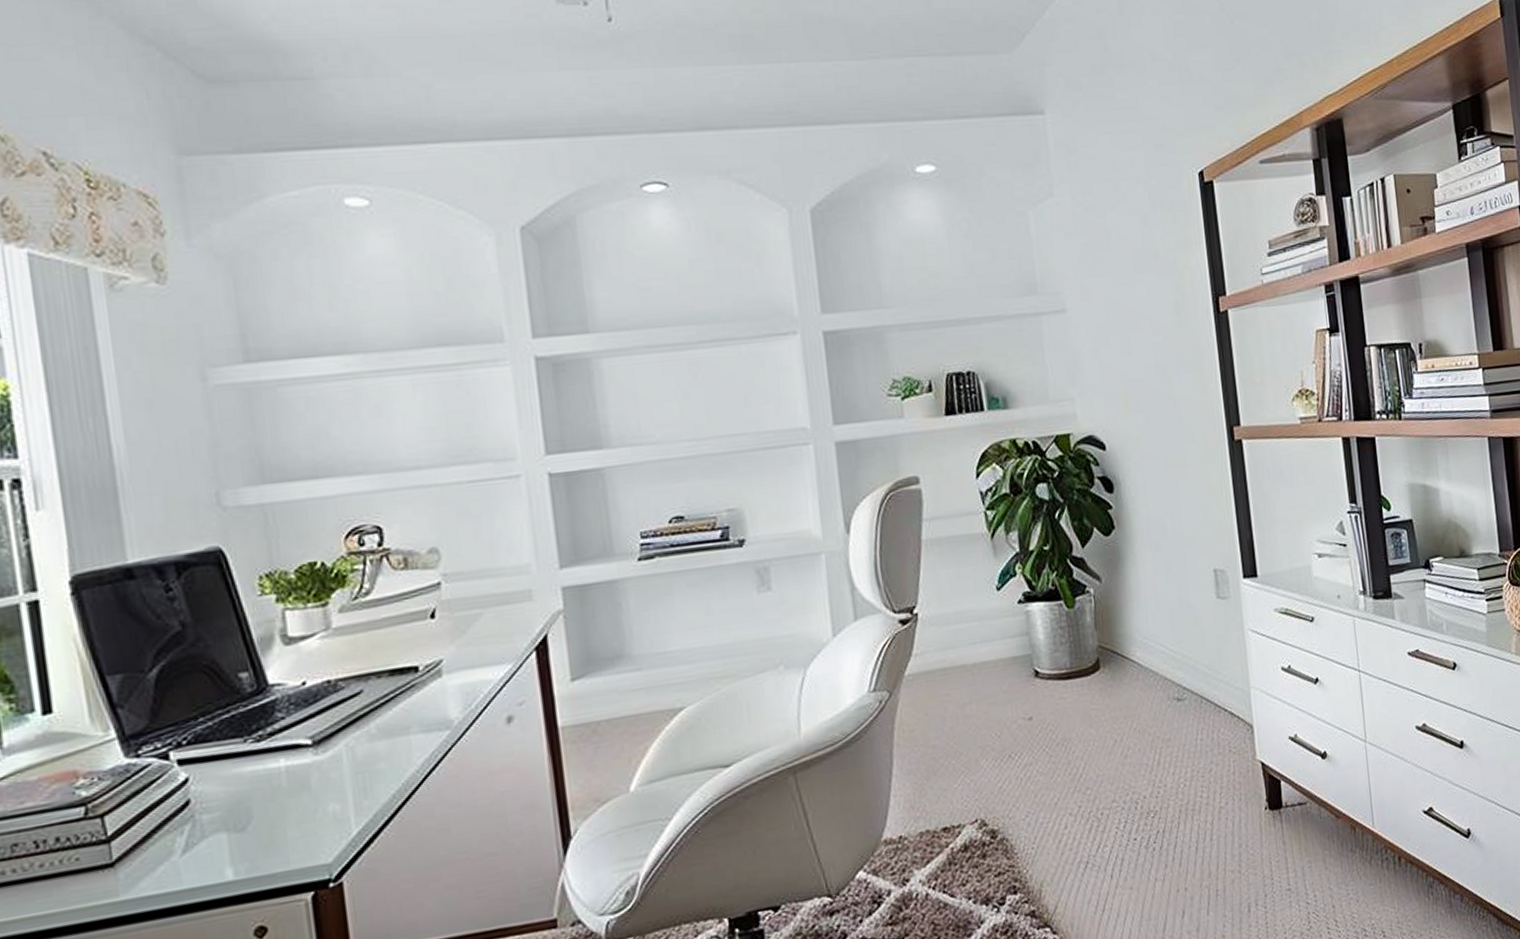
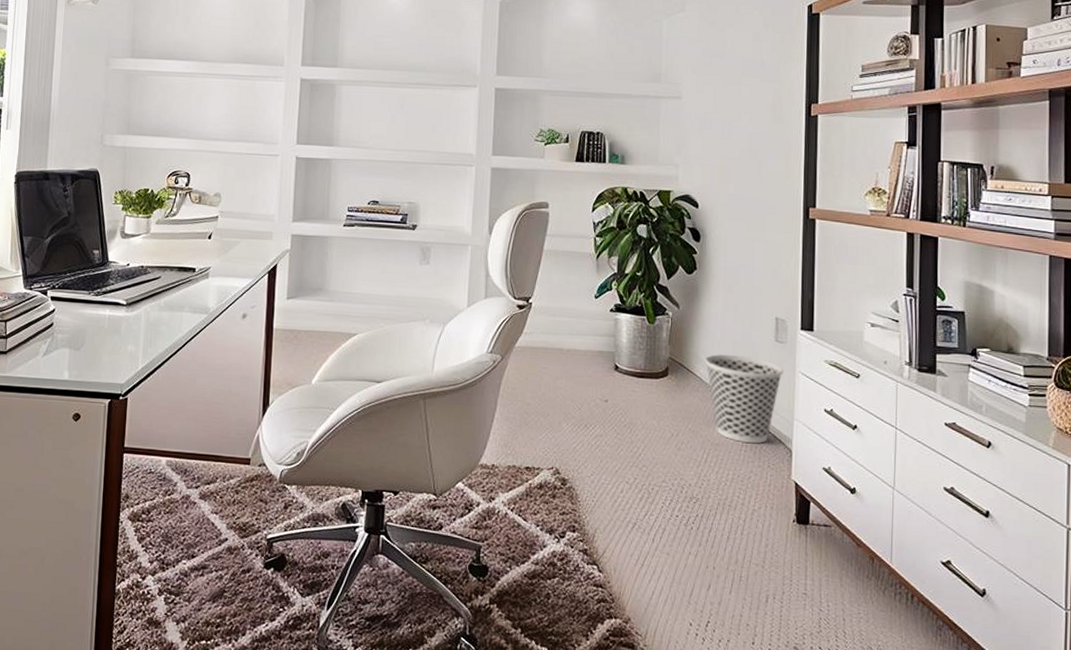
wastebasket: none [1139,623,1231,731] -> present [704,354,783,444]

